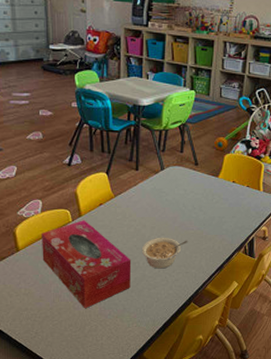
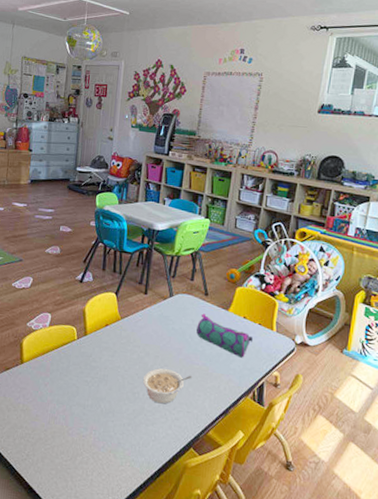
tissue box: present [41,220,132,309] -> none [44,339,131,437]
pencil case: none [189,183,242,219] -> present [196,313,252,358]

